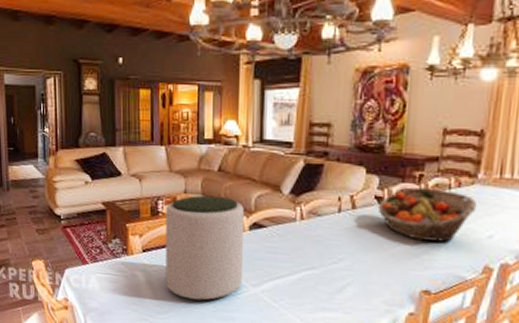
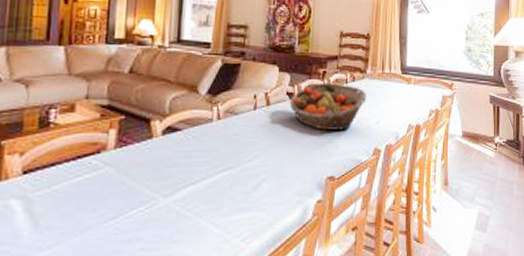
plant pot: present [166,195,244,301] -> none [53,100,157,225]

